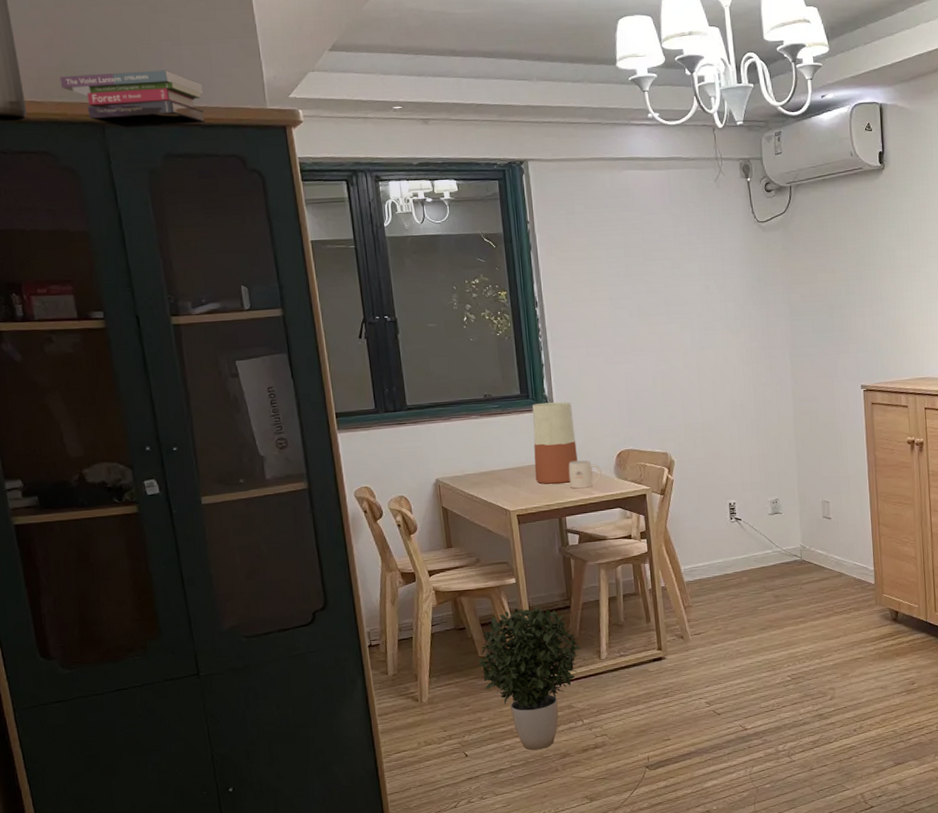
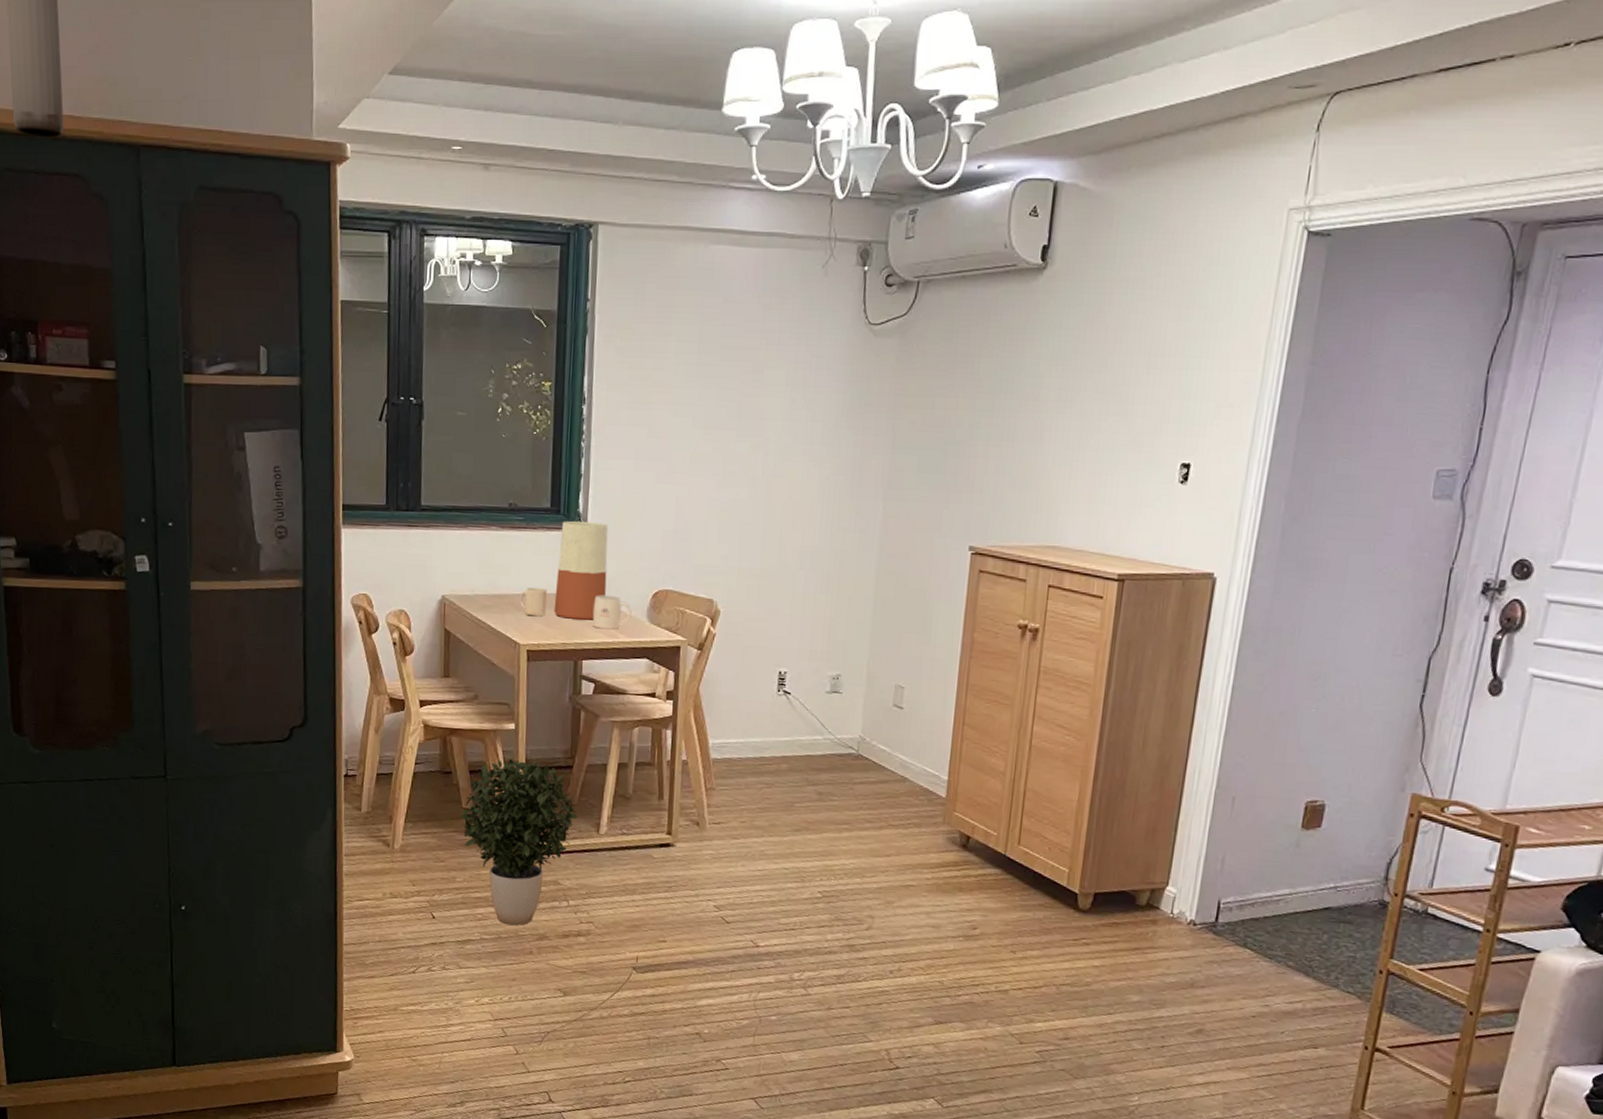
books: present [60,70,205,128] -> none [100,87,247,153]
cup: none [505,462,529,486] -> present [520,587,547,617]

